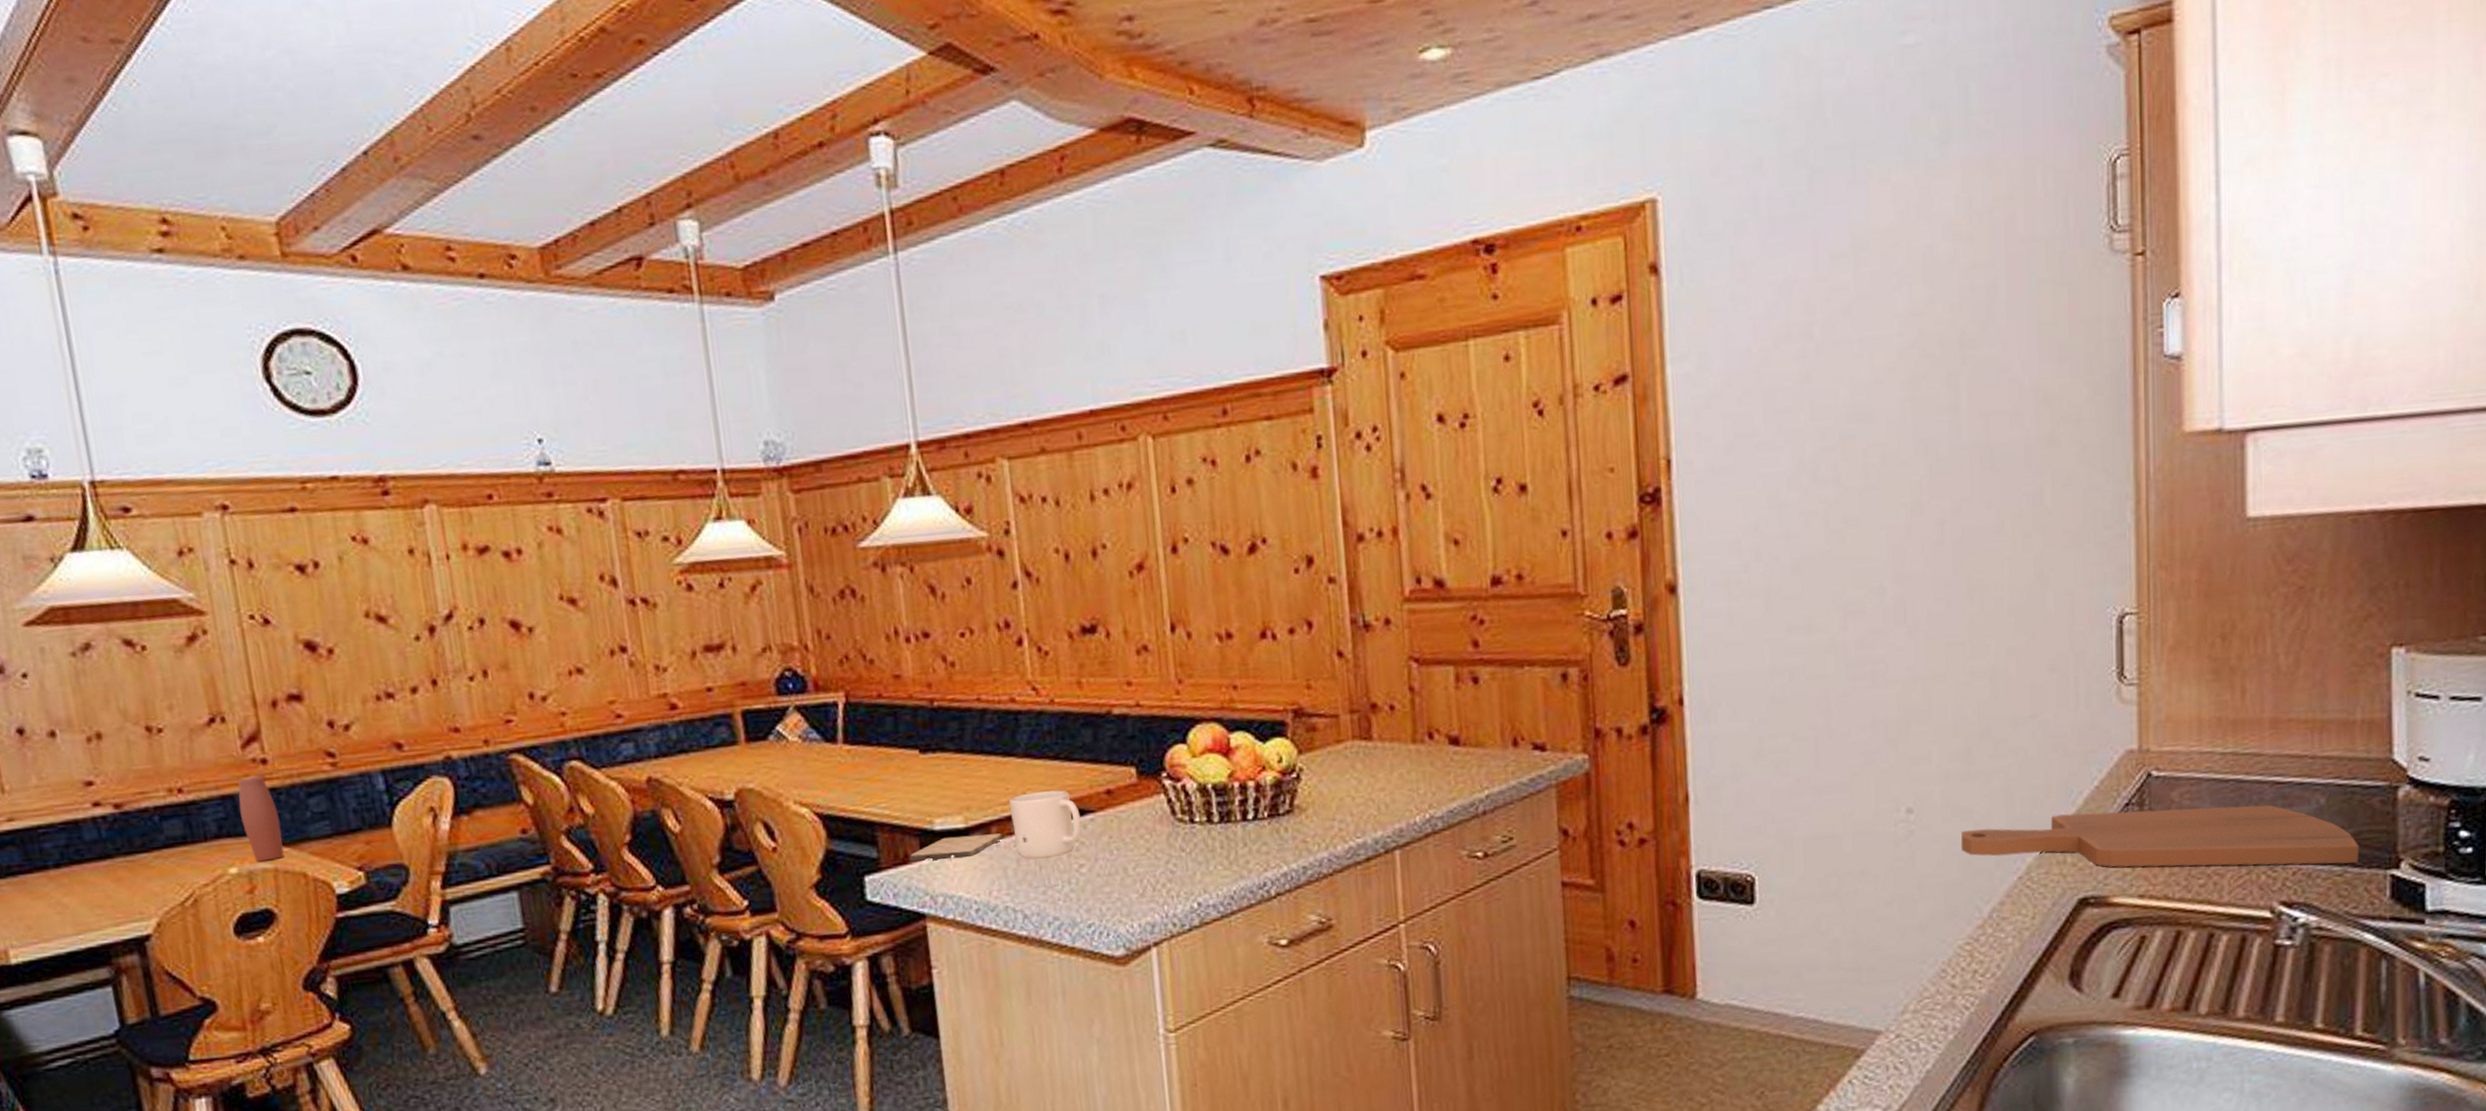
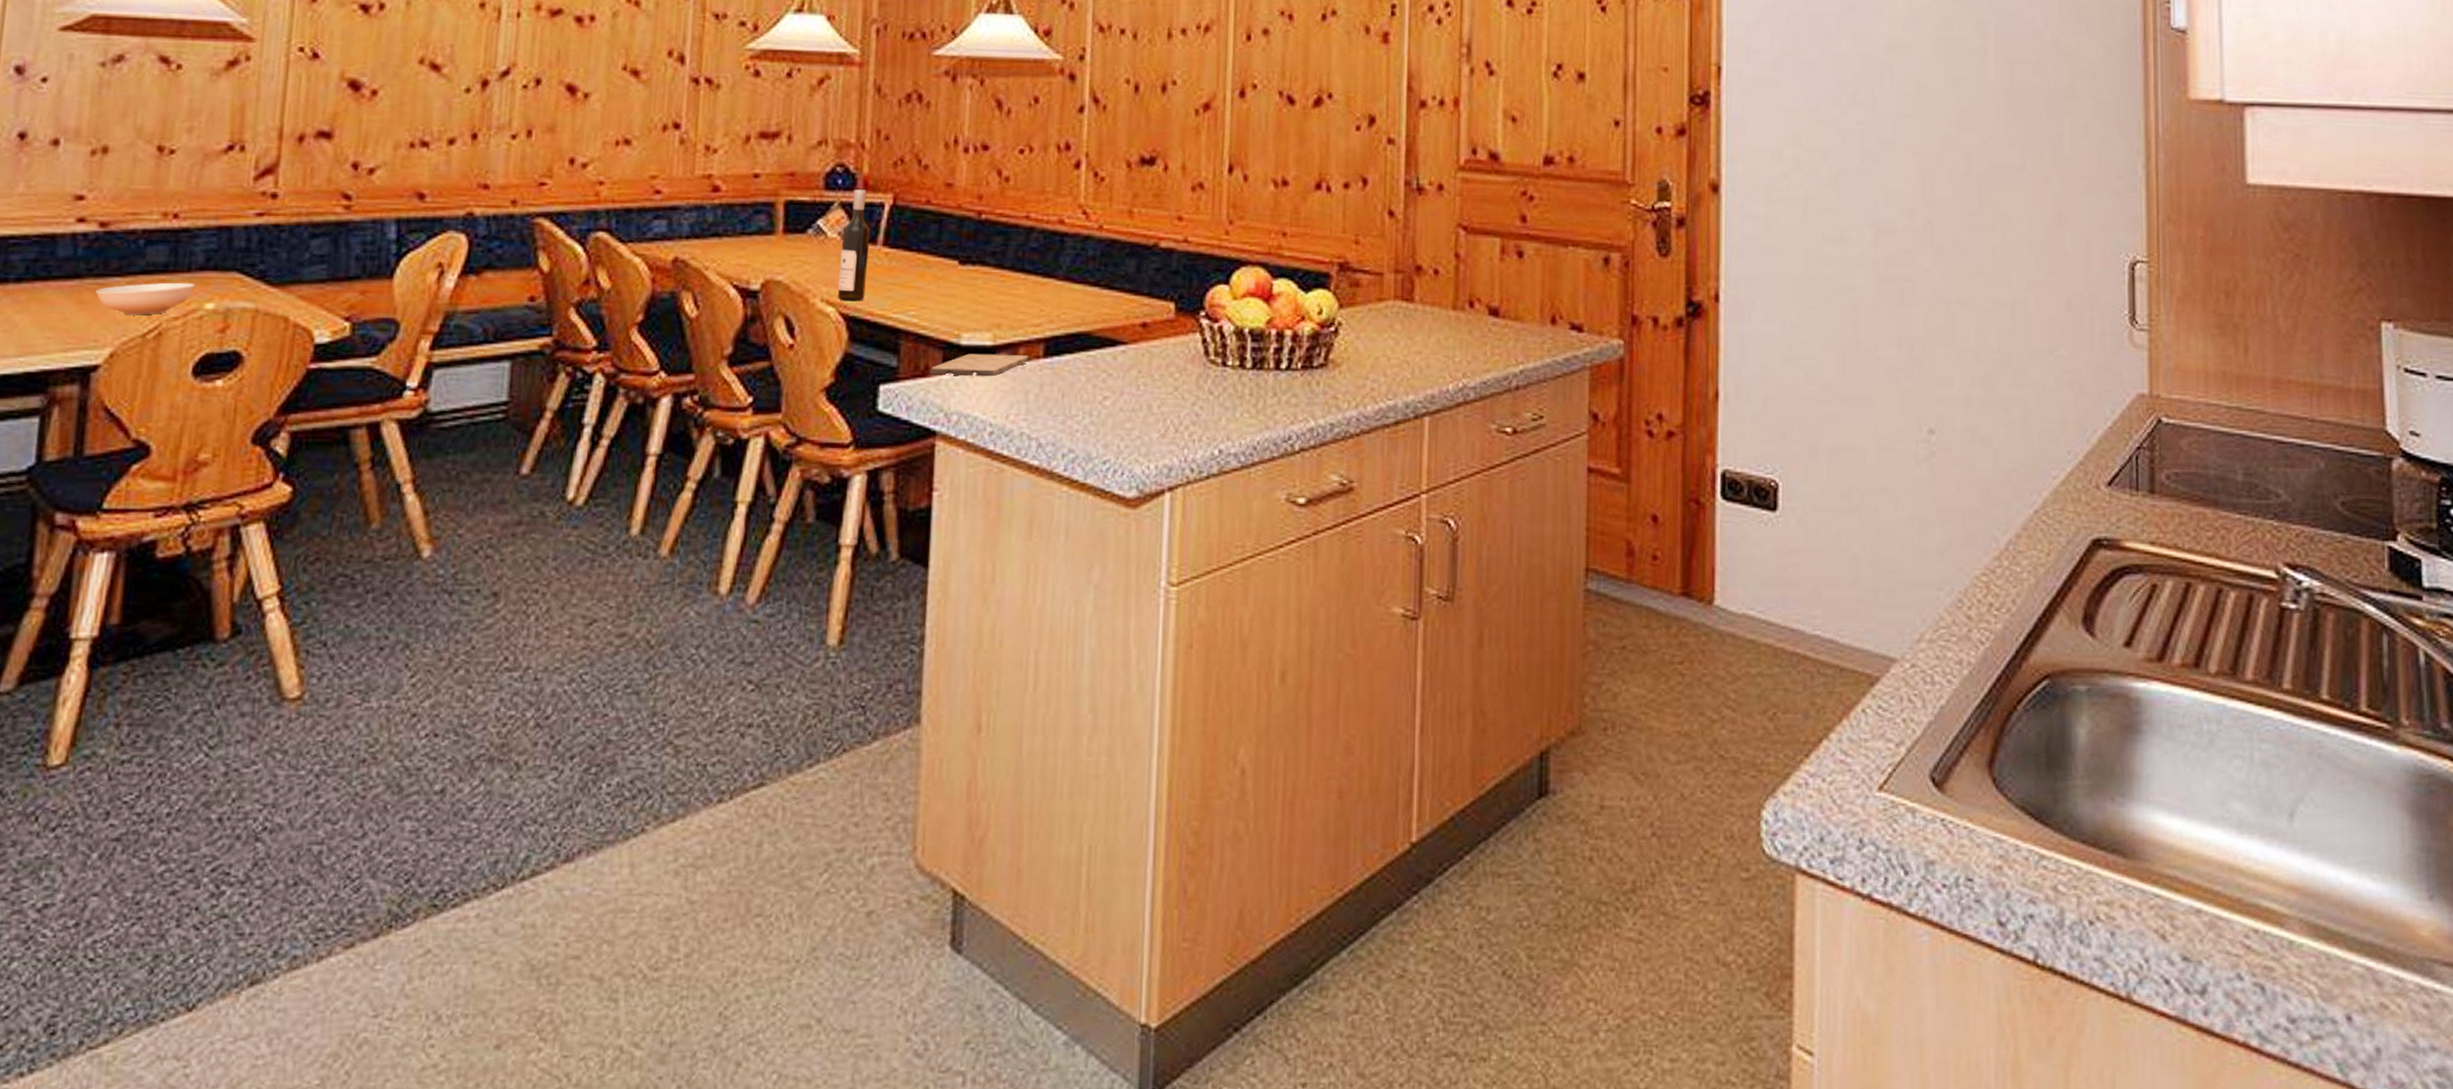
bowl: none [128,851,216,887] -> present [95,282,197,315]
vase: present [237,777,284,862] -> none [233,211,275,300]
bottle: none [802,691,835,801] -> present [837,189,870,301]
mug: present [1008,790,1082,860] -> none [1041,317,1112,386]
cutting board: present [1960,805,2359,868] -> none [1979,452,2358,532]

